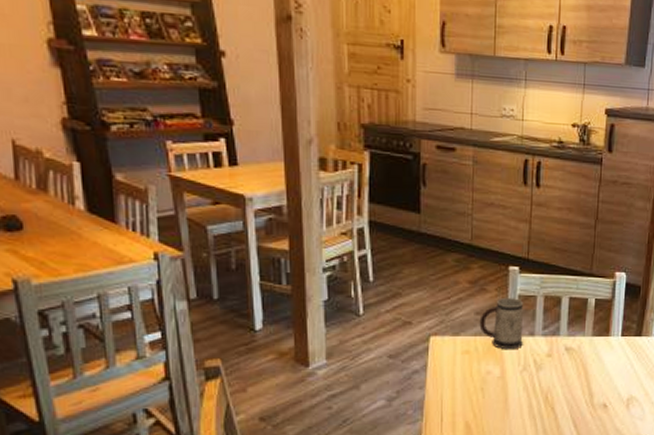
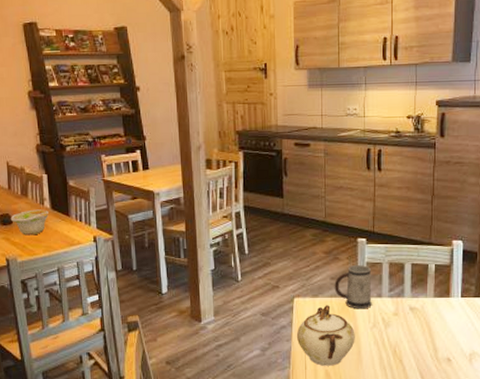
bowl: none [18,211,84,248] -> present [10,209,50,236]
sugar bowl: none [431,345,502,417] -> present [296,305,355,366]

